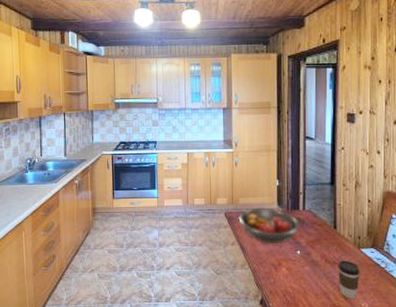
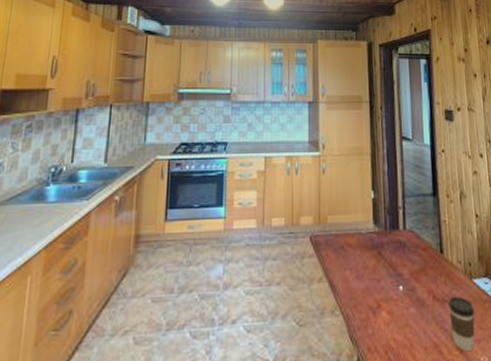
fruit bowl: present [238,207,301,244] -> none [327,228,402,279]

